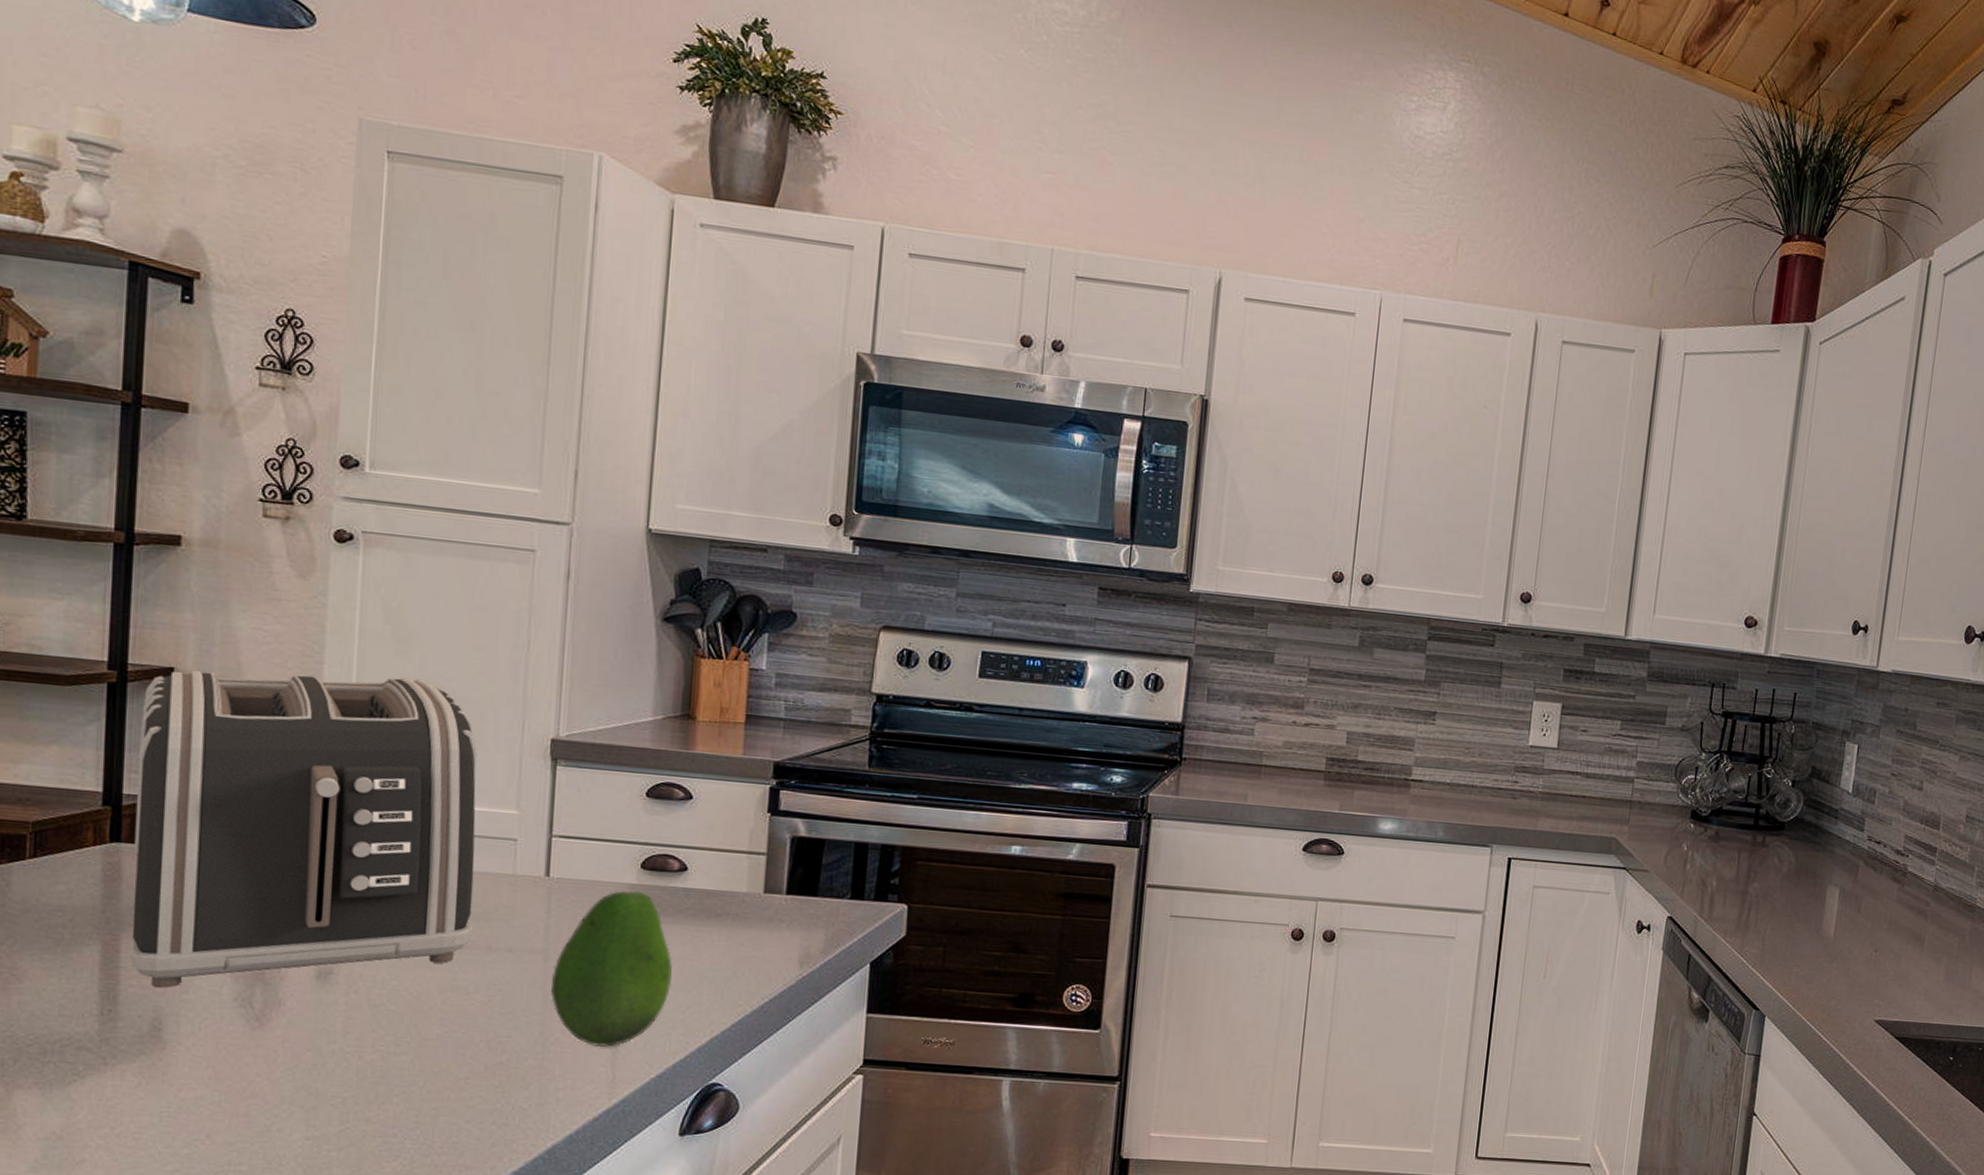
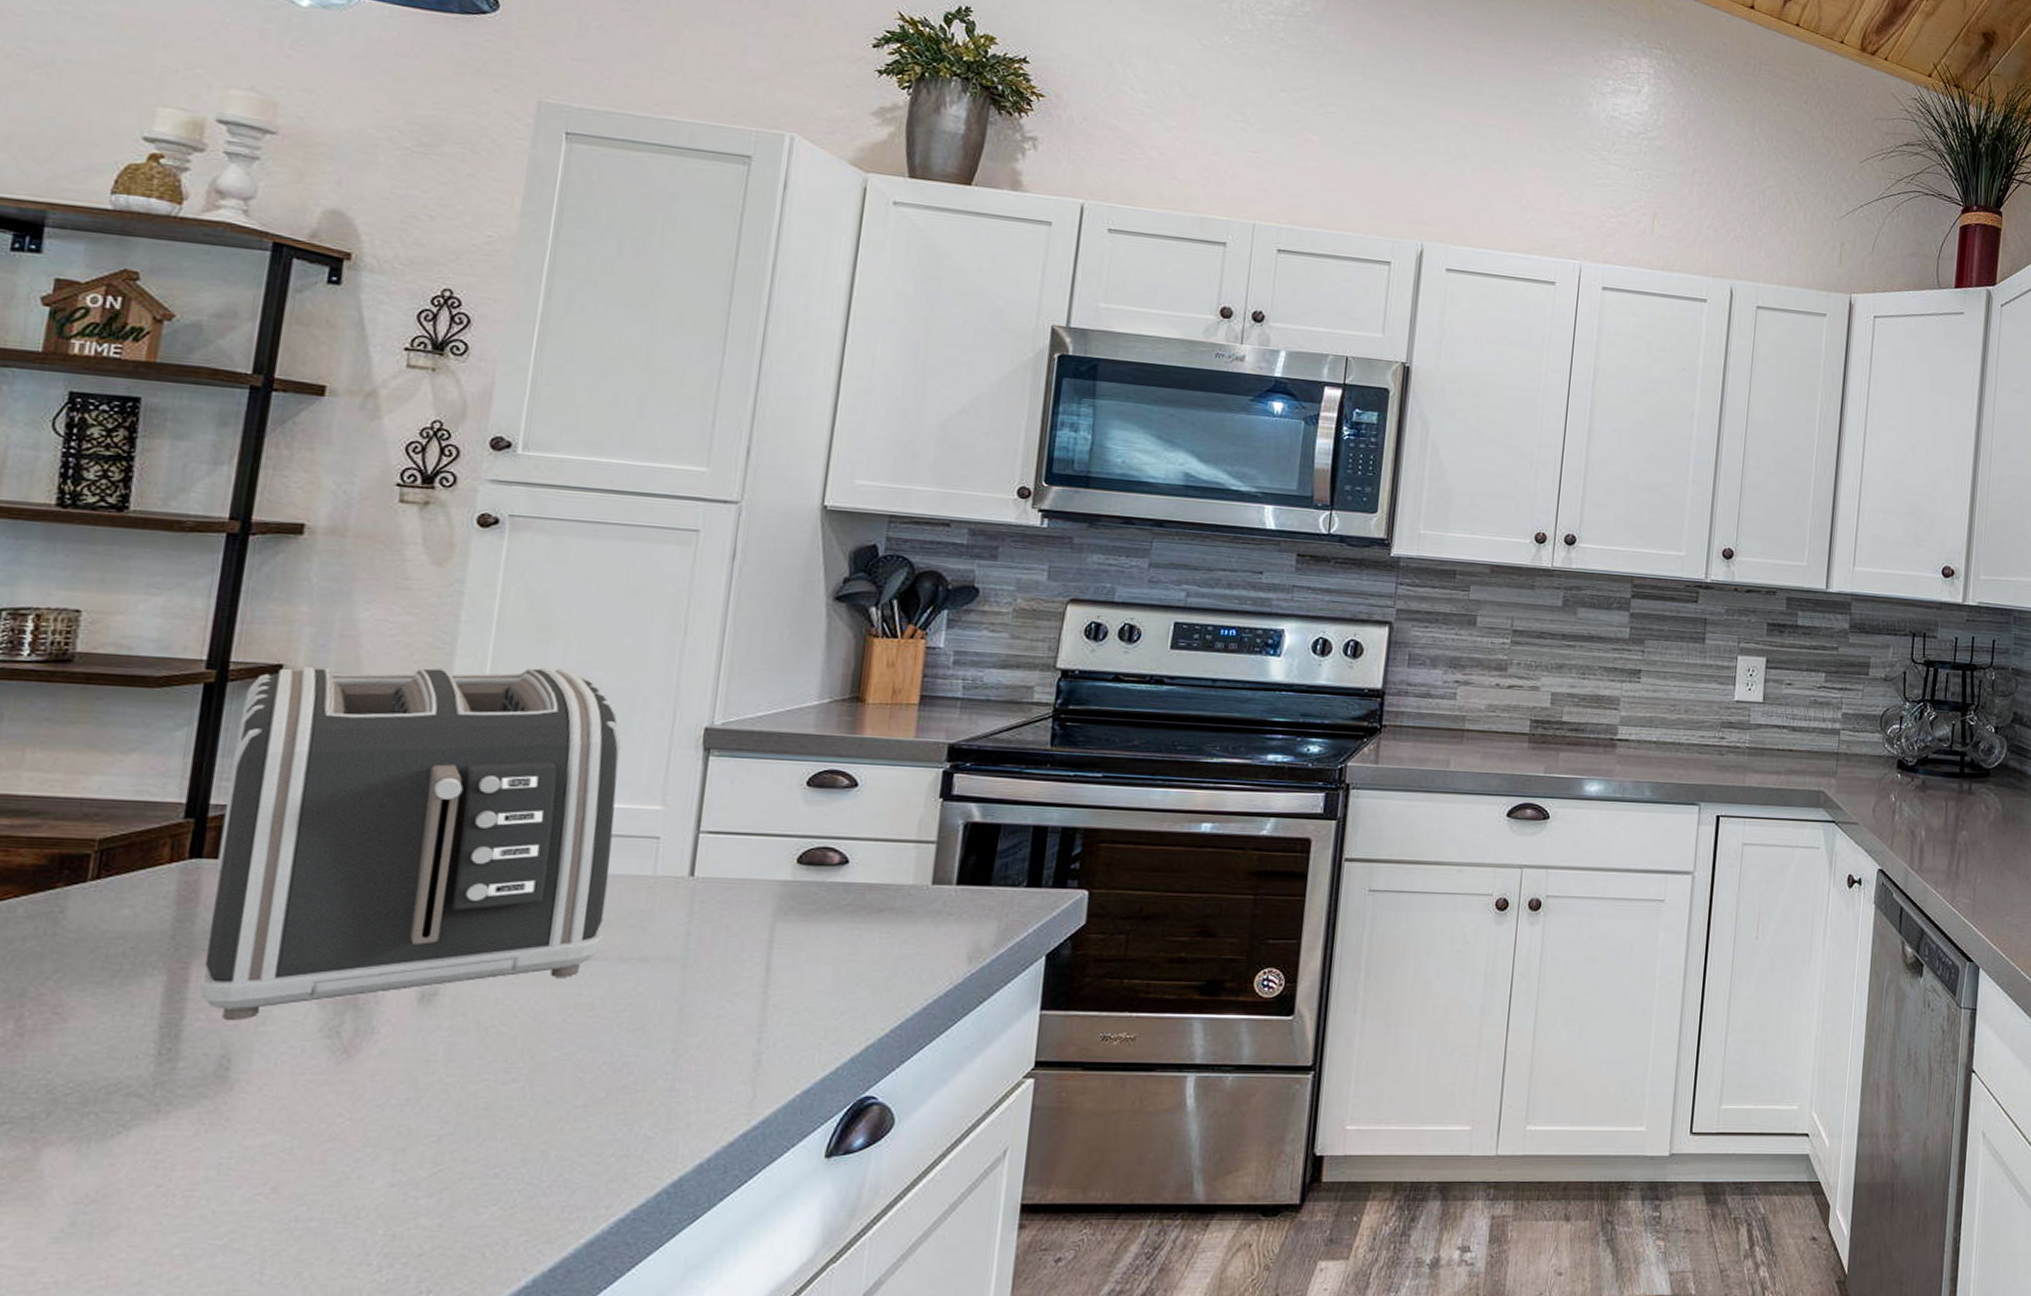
fruit: present [550,890,672,1047] -> none [687,888,827,1062]

